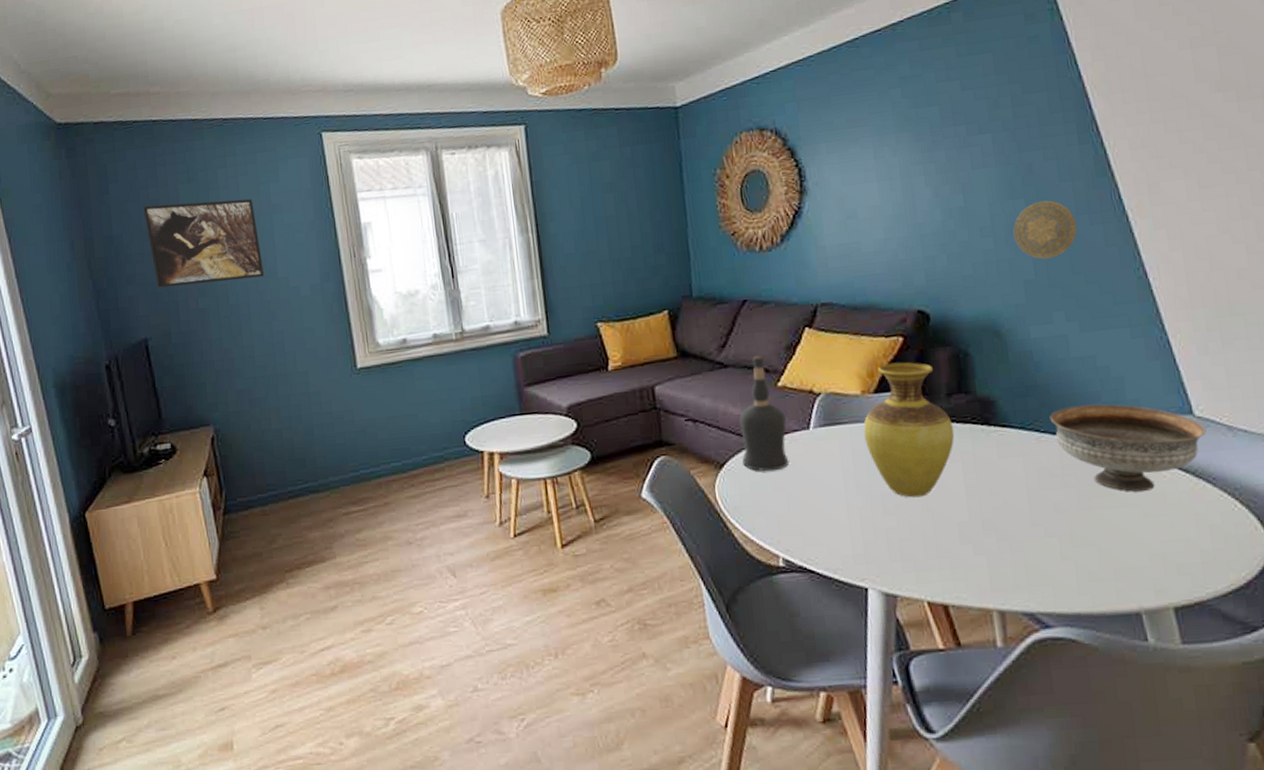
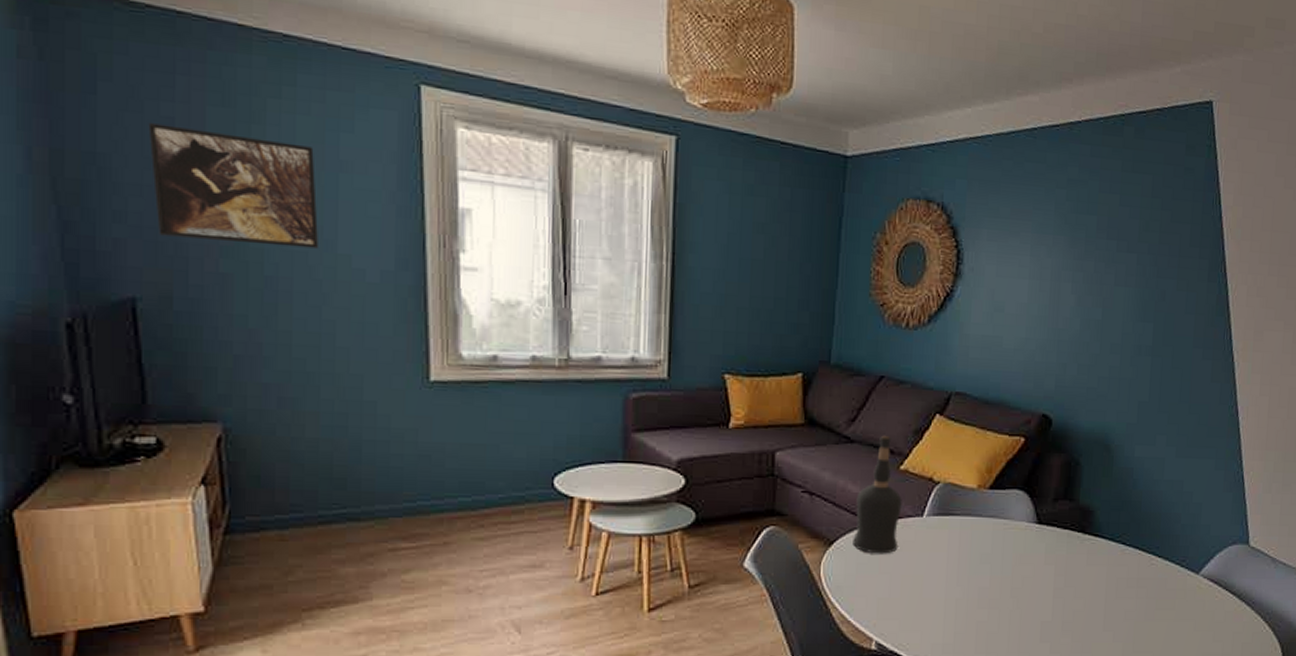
vase: present [863,362,955,498] -> none [973,461,1054,594]
decorative plate: present [1013,200,1078,259] -> none [1138,328,1192,384]
bowl: present [1049,404,1207,492] -> none [1136,524,1256,608]

